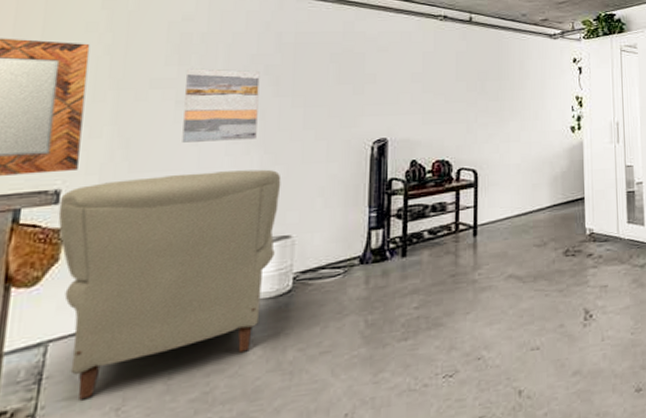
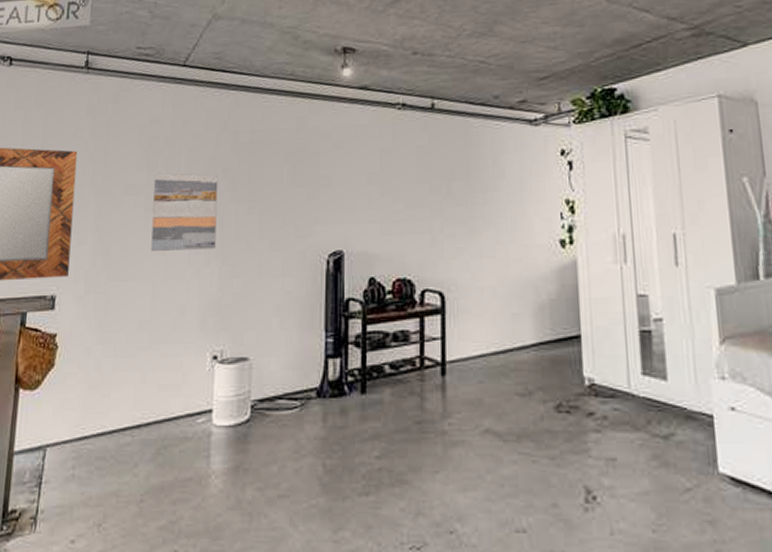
chair: present [58,169,281,401] -> none [54,282,239,510]

